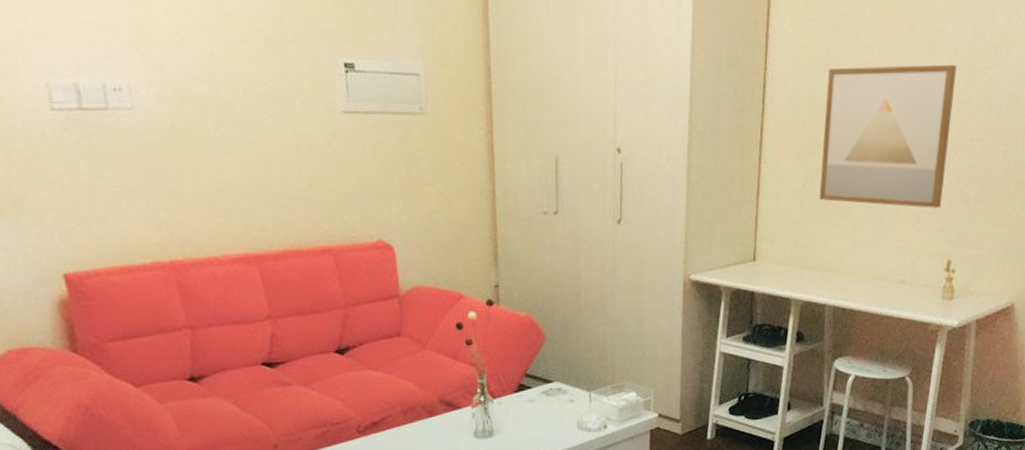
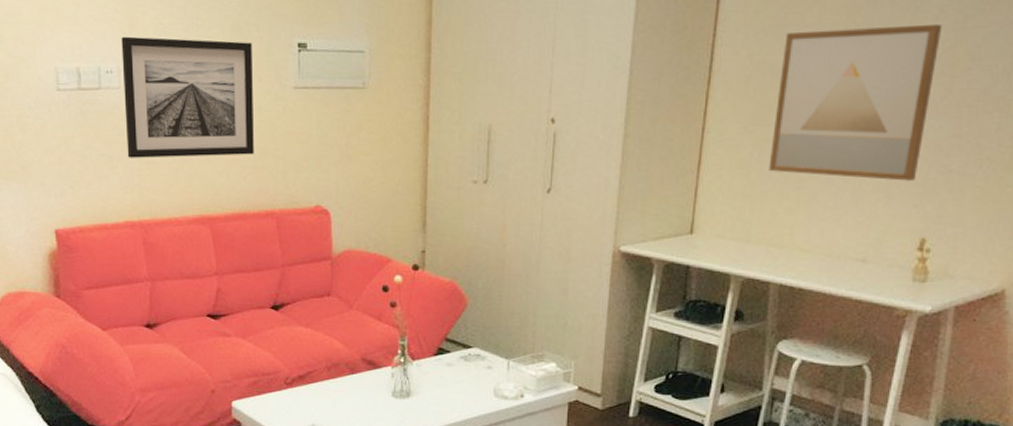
wall art: none [129,48,303,190] -> present [121,36,254,158]

